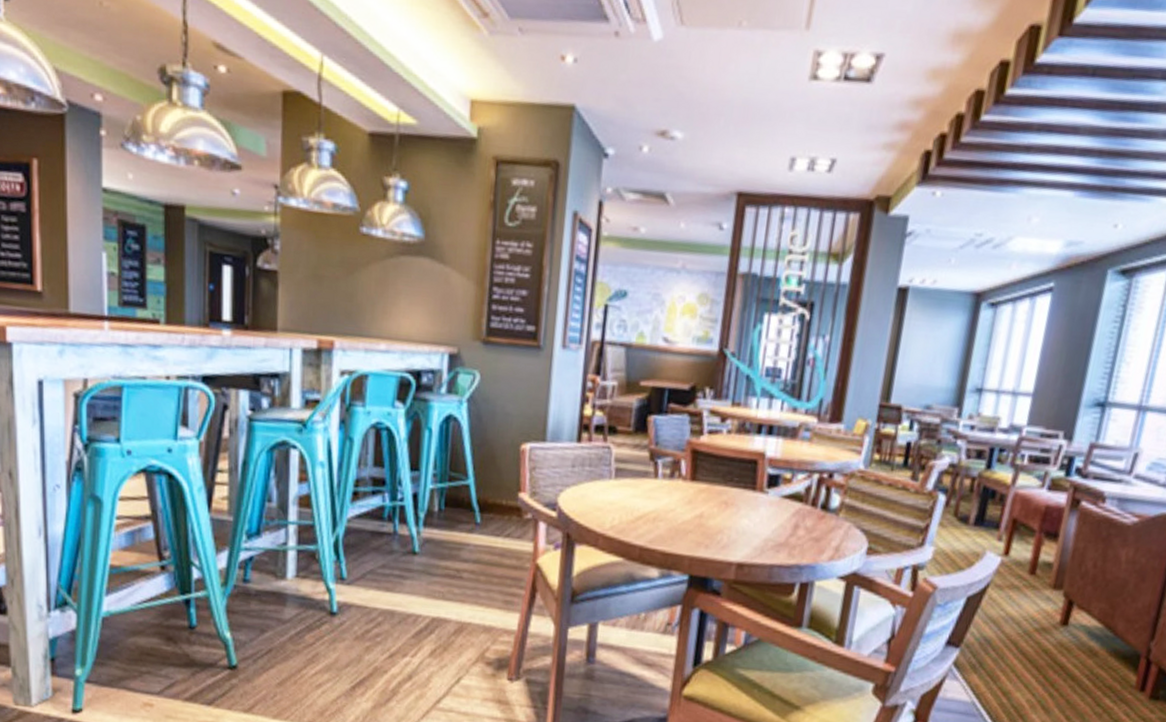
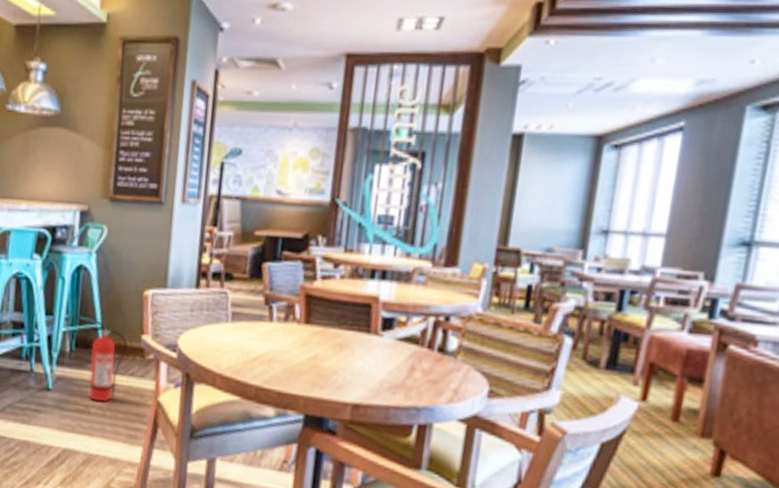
fire extinguisher: none [457,476,504,566] -> present [87,320,128,403]

